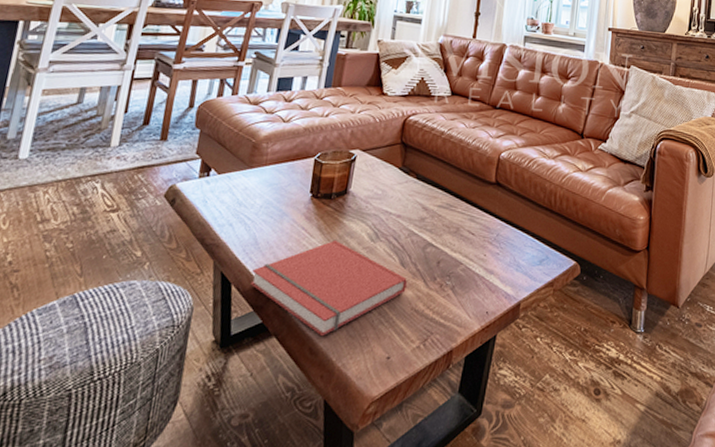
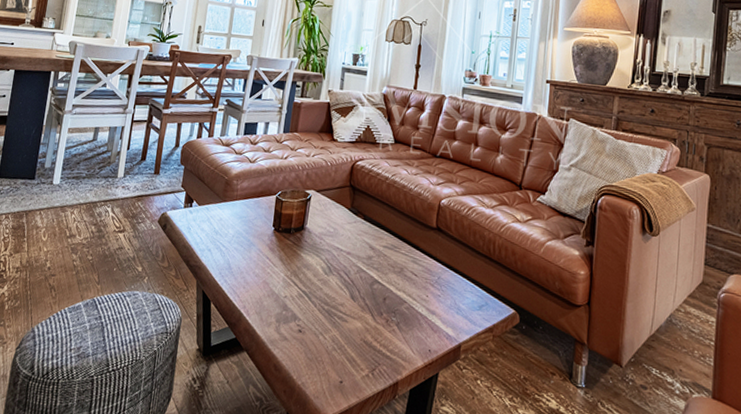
book: present [250,240,407,337] -> none [226,271,357,356]

